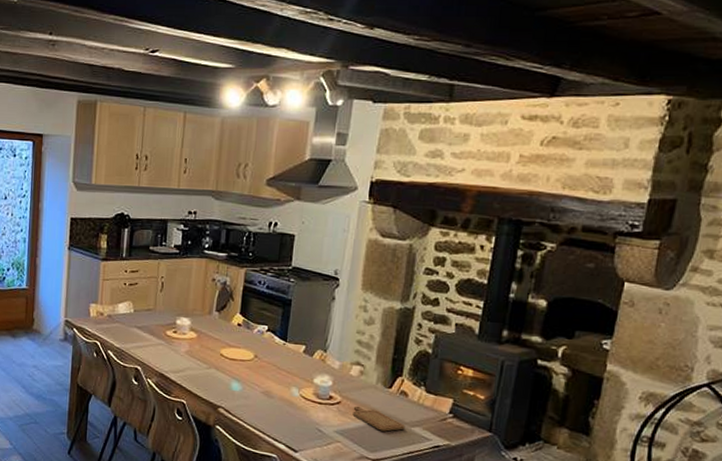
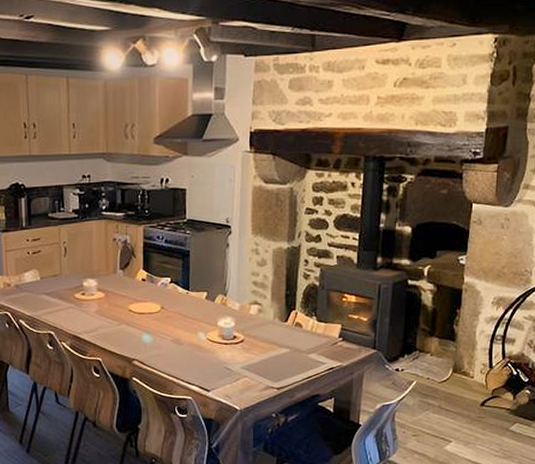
chopping board: present [352,406,405,432] -> none [255,341,302,361]

